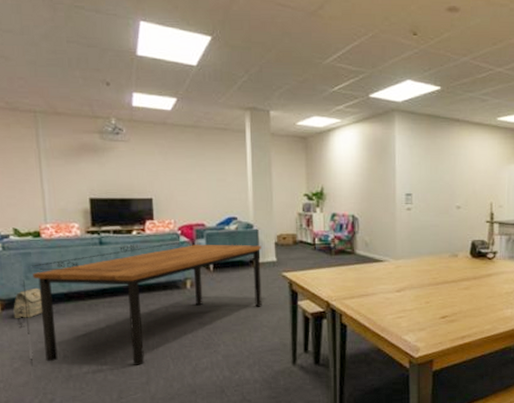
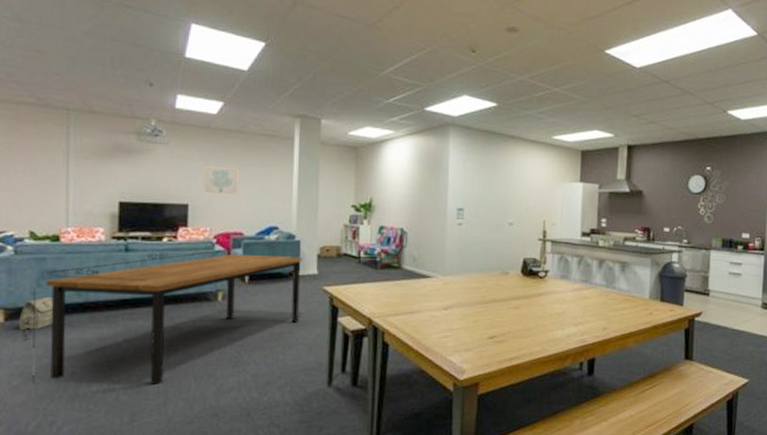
wall art: none [163,161,198,189] -> present [202,165,240,196]

